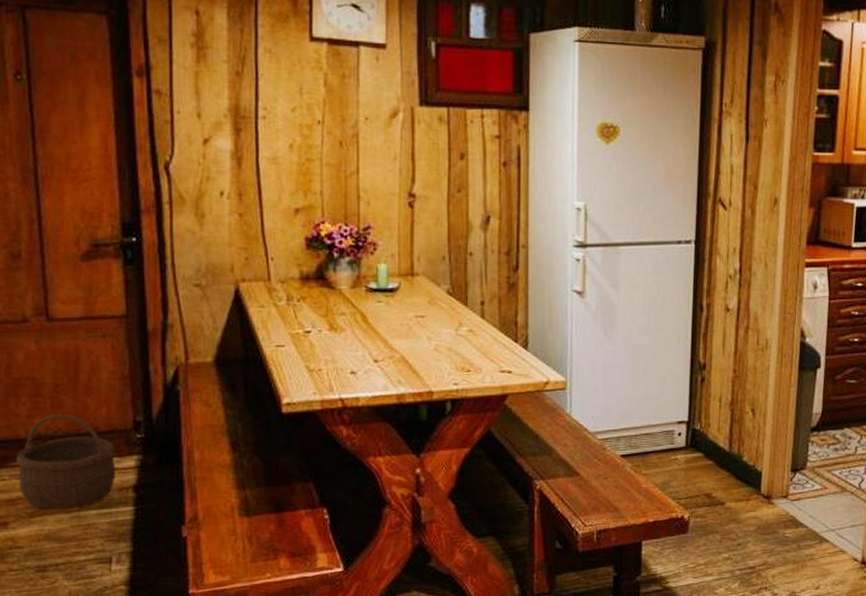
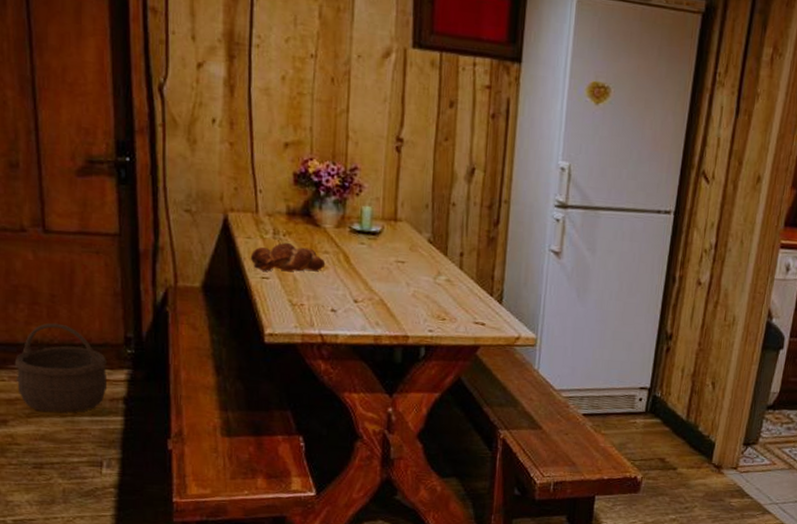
bread loaf: none [264,307,343,339] -> present [250,242,326,272]

